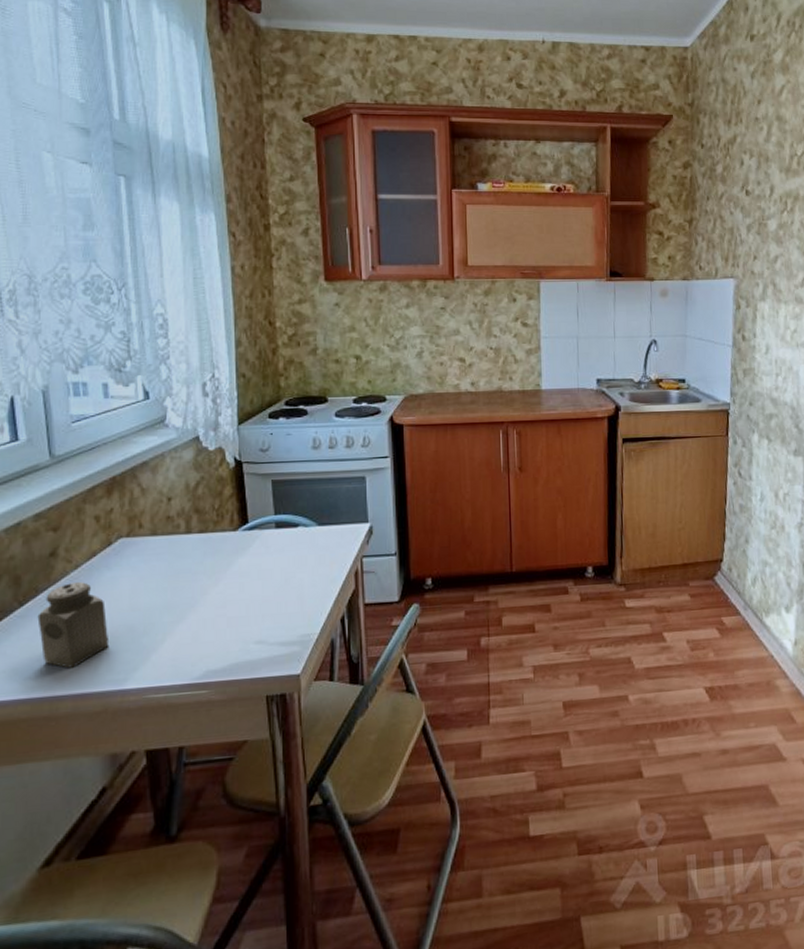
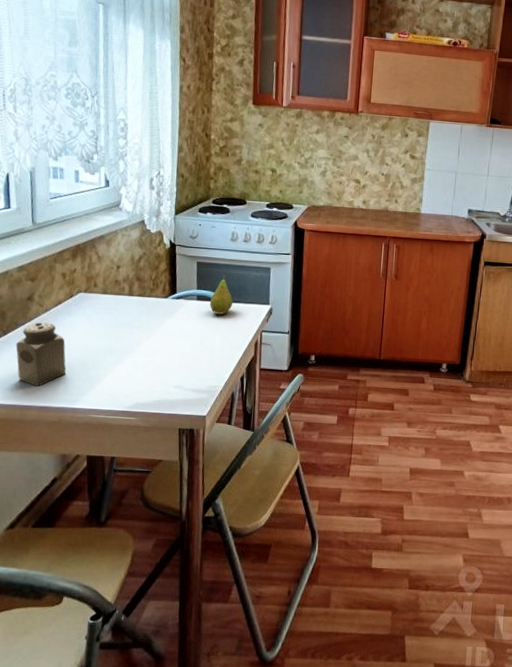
fruit: none [293,491,323,543] -> present [210,274,233,315]

